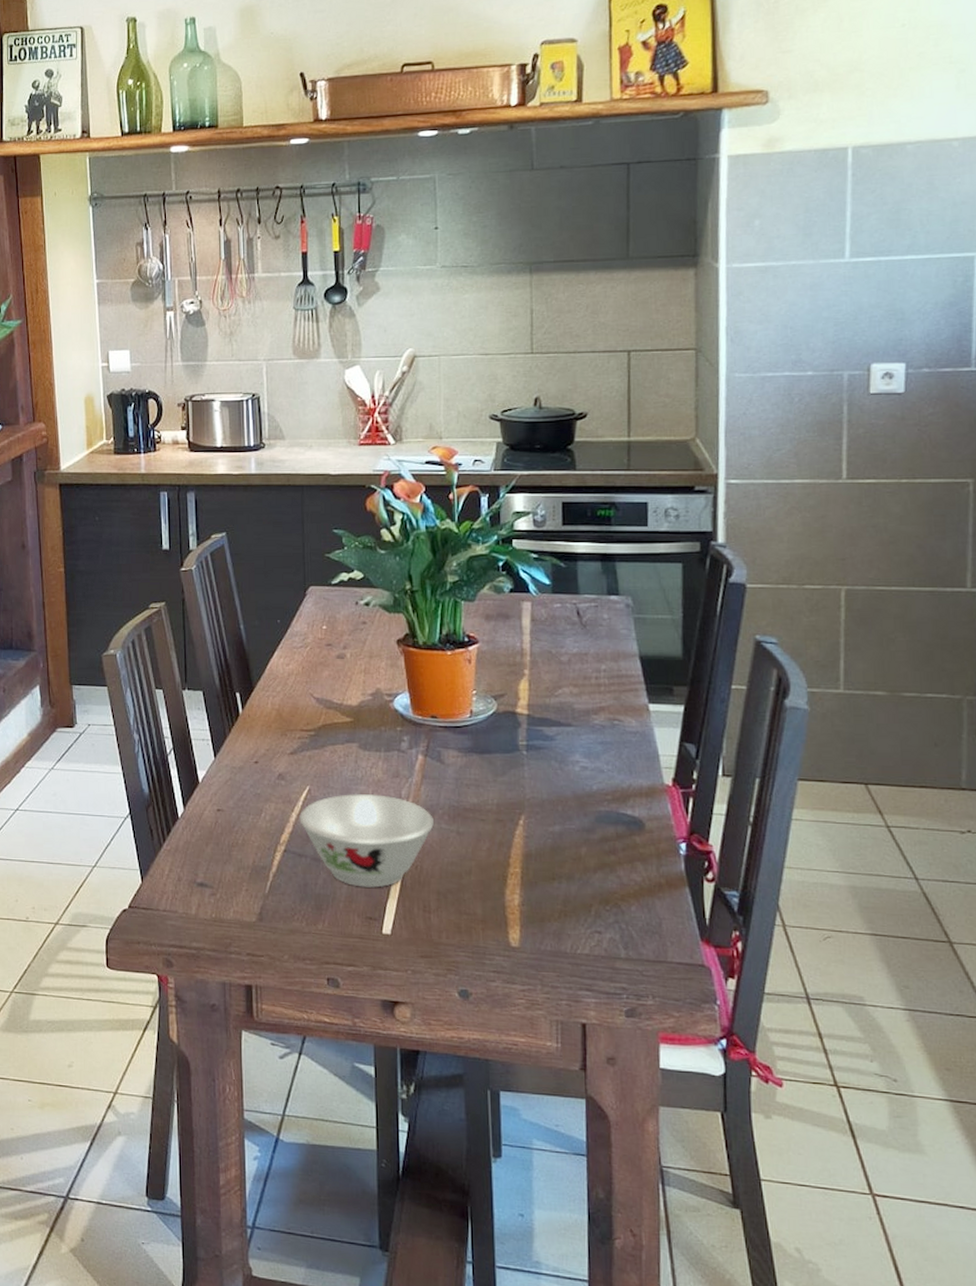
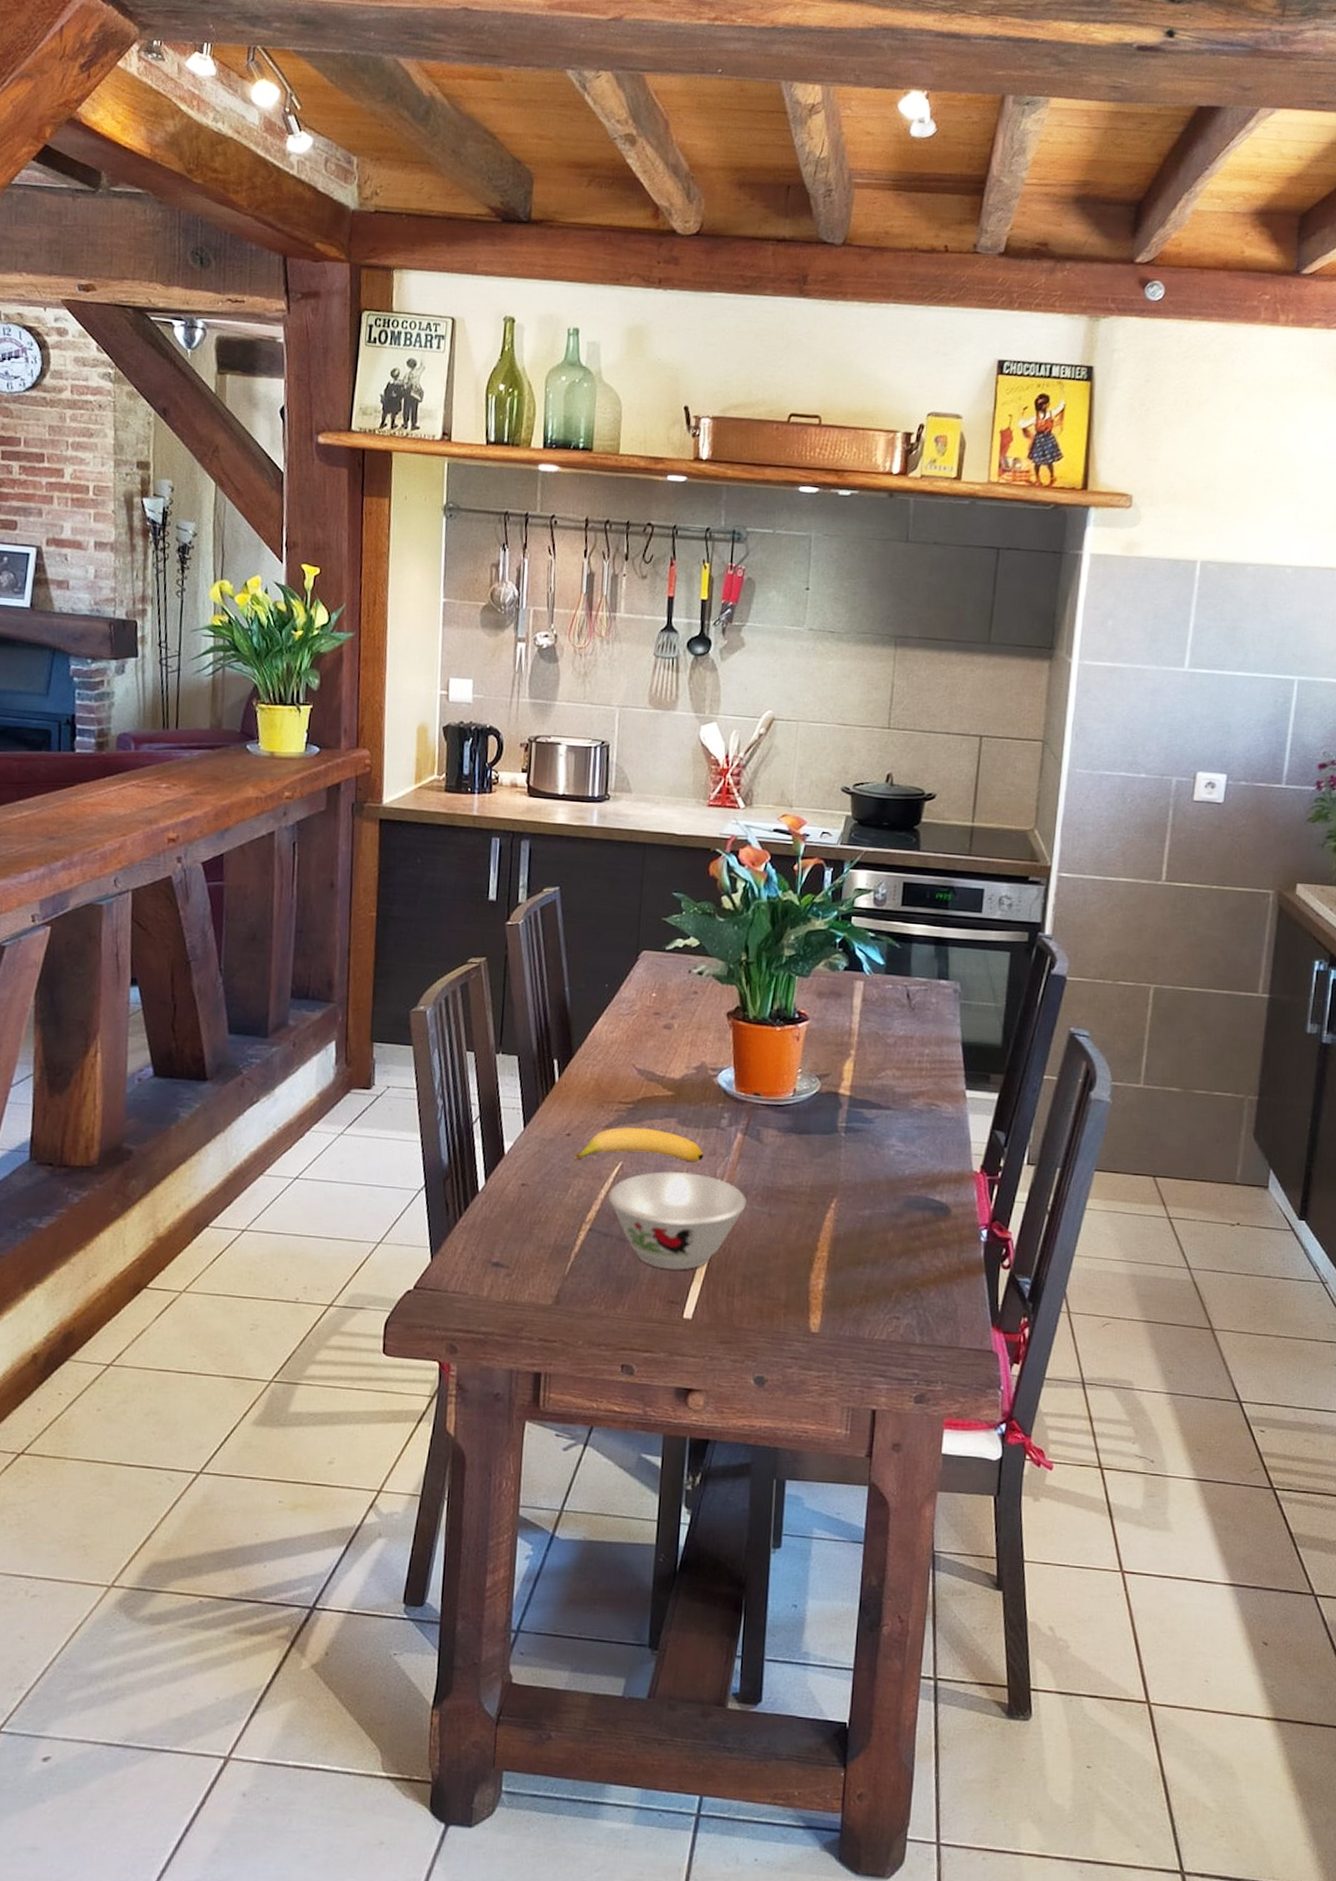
banana: none [263,753,388,786] -> present [573,1127,704,1163]

